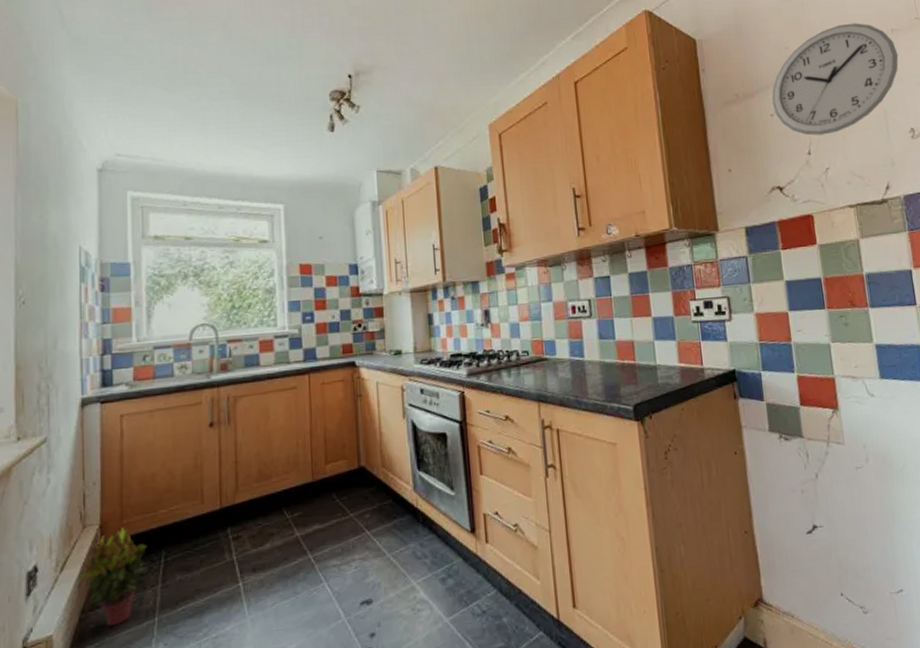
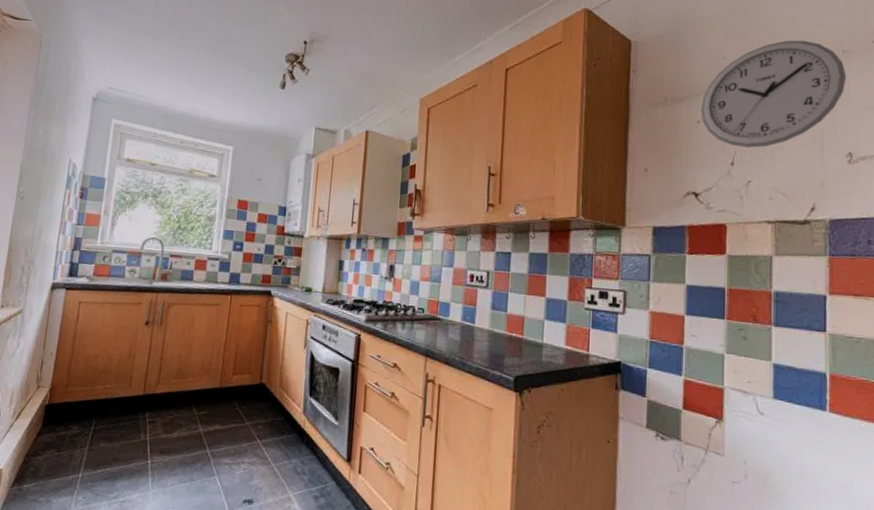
potted plant: present [80,527,149,627] -> none [29,394,84,473]

